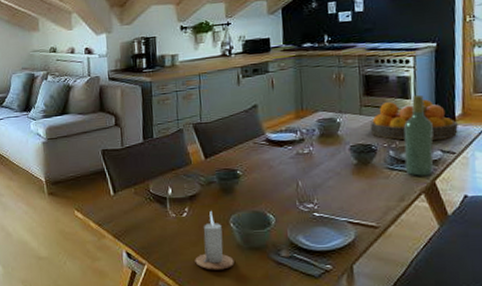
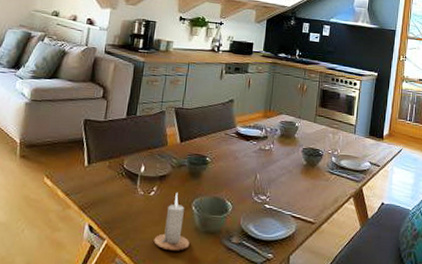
fruit bowl: present [369,99,458,140] -> none [320,115,384,154]
wine bottle: present [403,94,434,176] -> none [342,112,367,182]

